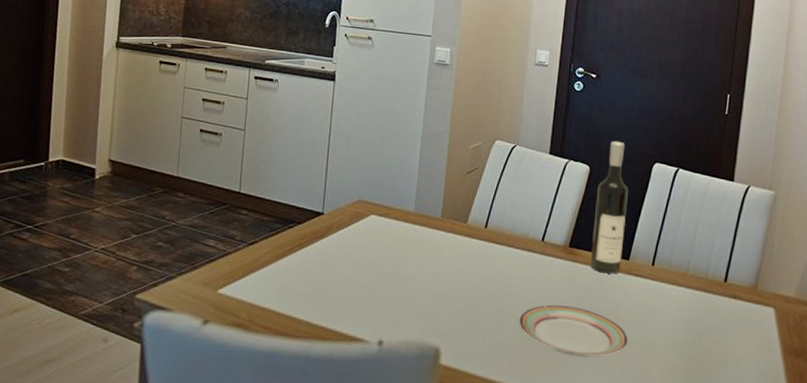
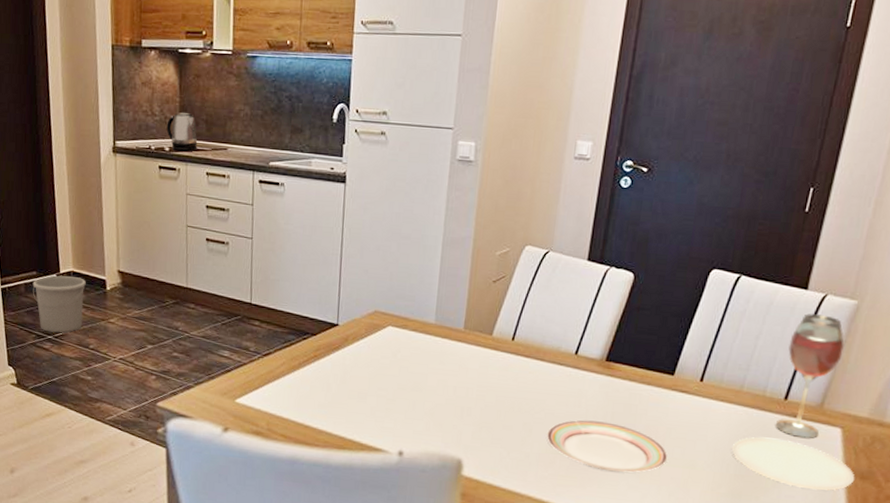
bucket: none [17,164,75,223] -> present [32,275,86,333]
kettle: none [170,13,199,49] -> present [166,112,198,152]
bottle: present [590,140,628,274] -> none [628,244,678,390]
plate: none [684,318,791,369] -> present [732,437,855,491]
wineglass: none [720,203,768,318] -> present [776,313,845,438]

